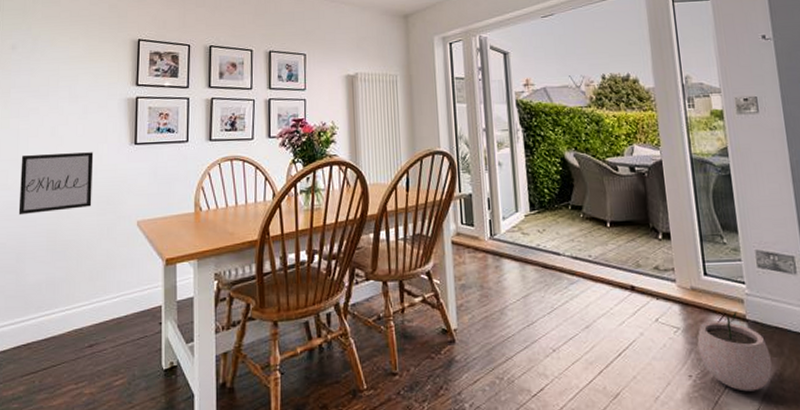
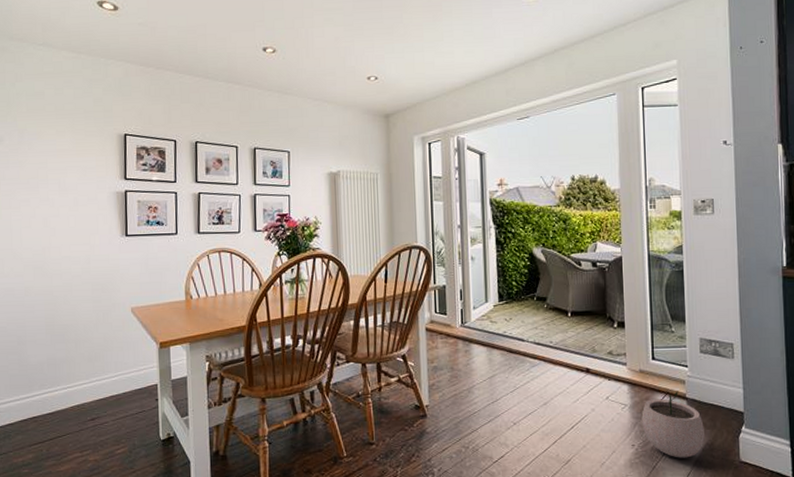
wall art: present [18,152,94,215] -> none [15,243,87,302]

